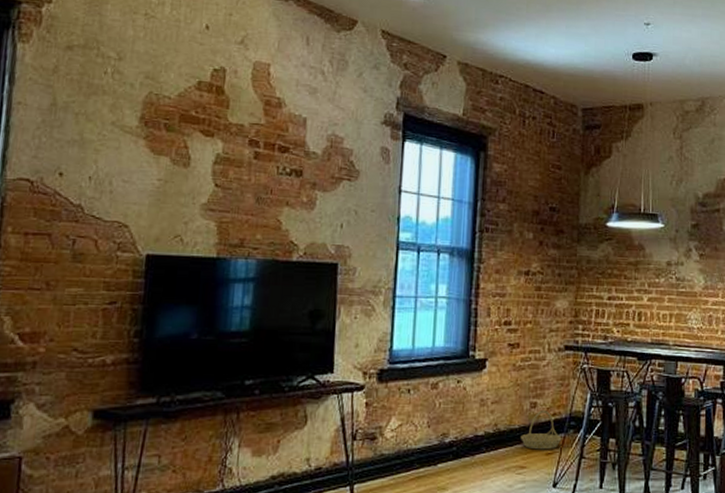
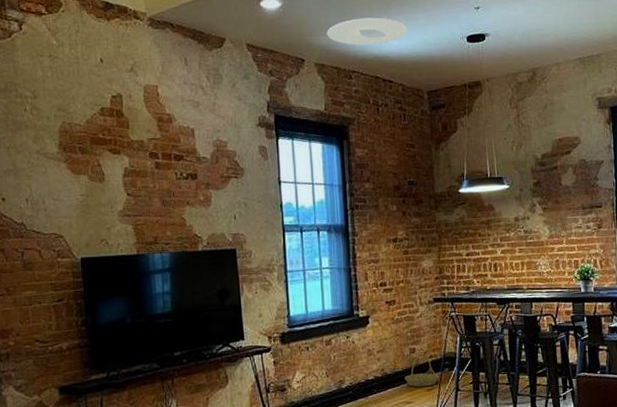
ceiling light: none [475,18,568,50] -> present [327,17,408,45]

